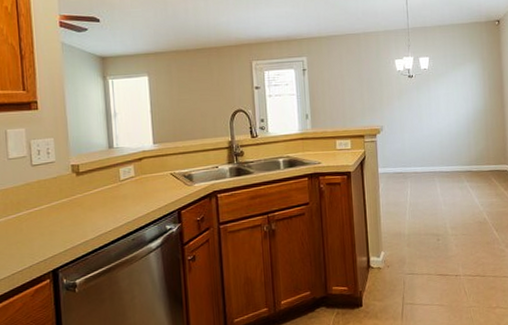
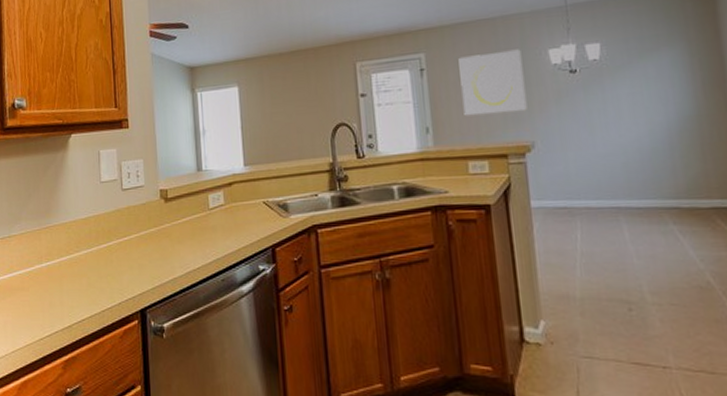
wall art: none [332,58,379,107] -> present [458,49,527,116]

